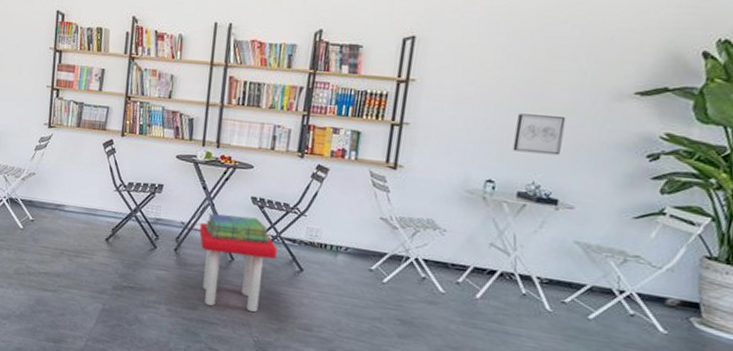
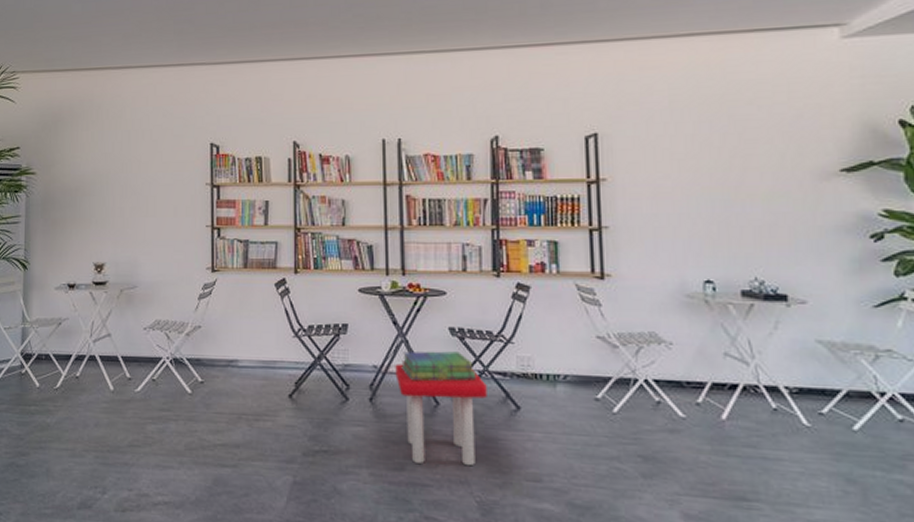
wall art: present [512,113,567,156] -> none [724,203,777,246]

